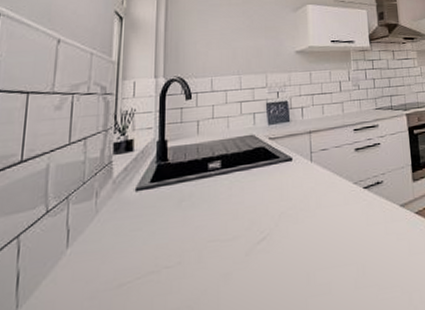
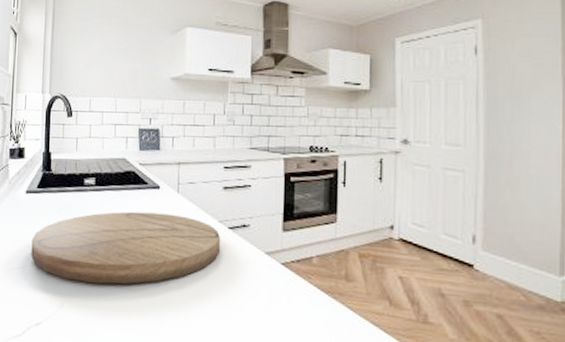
cutting board: none [143,184,359,282] -> present [31,211,221,285]

